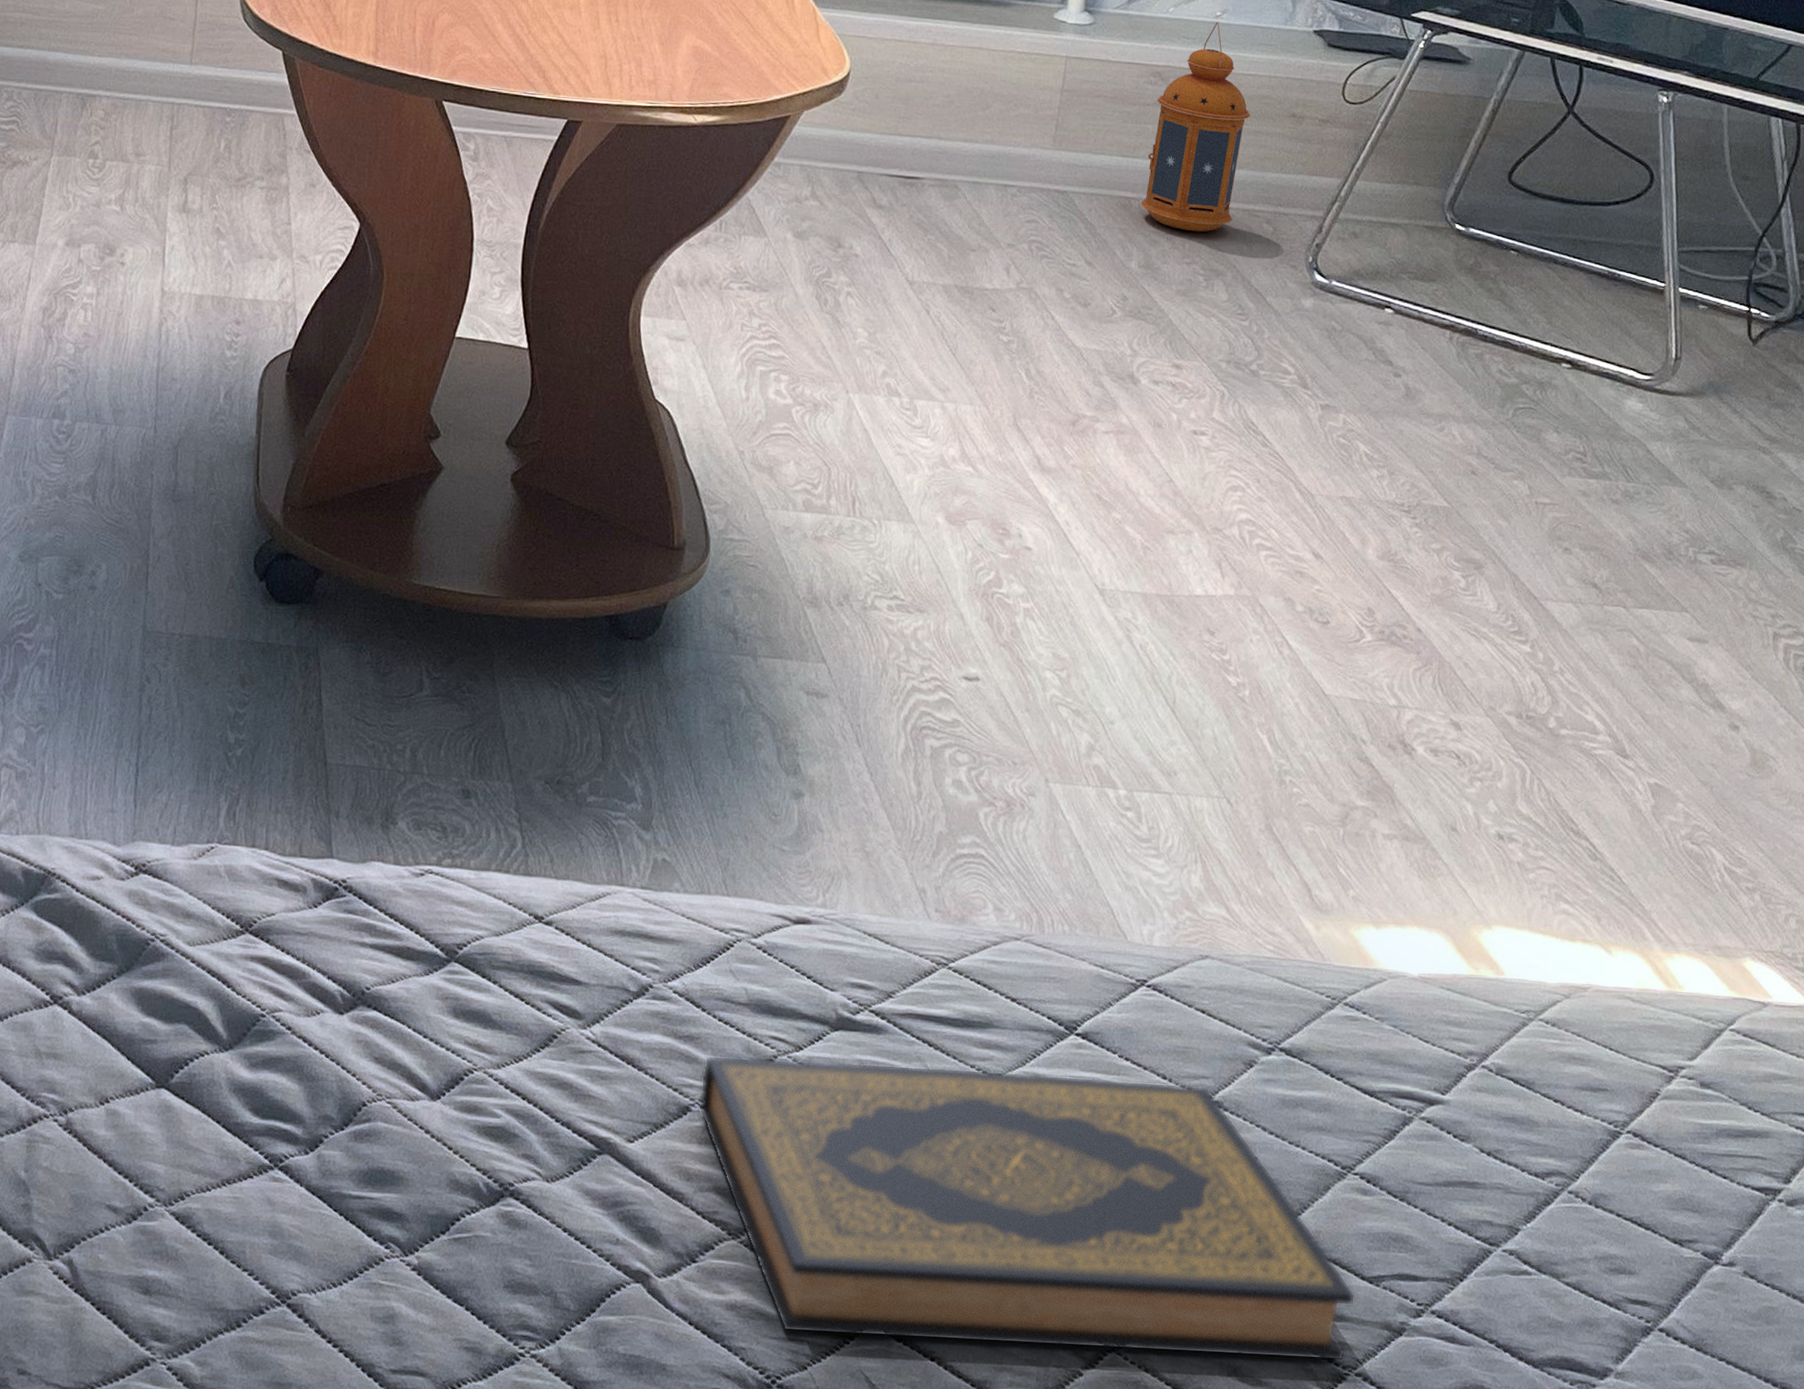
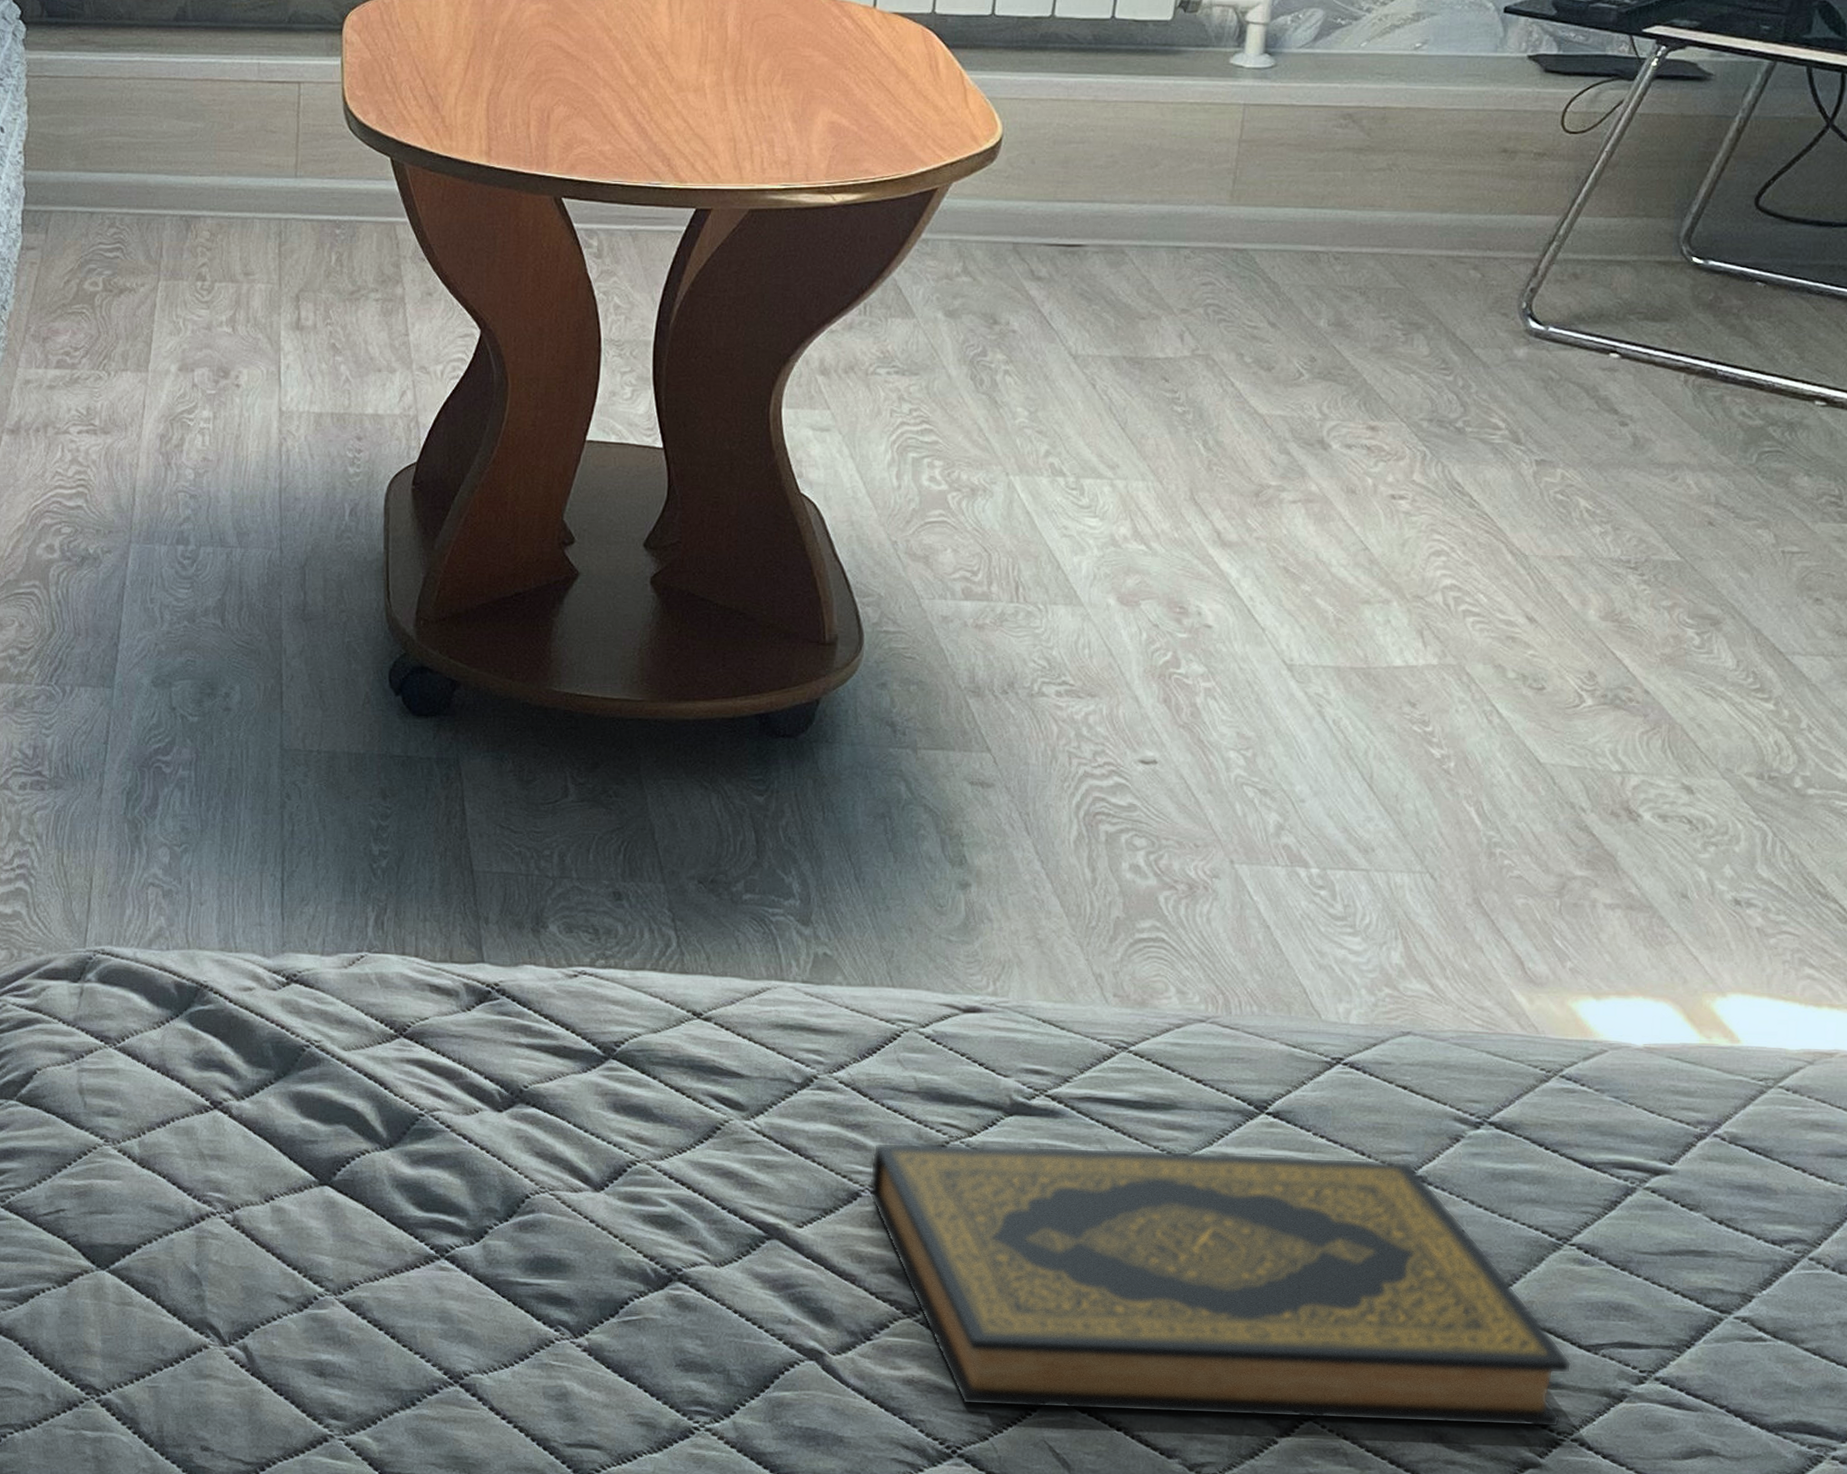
lantern: present [1140,22,1251,232] -> none [1330,54,1456,284]

